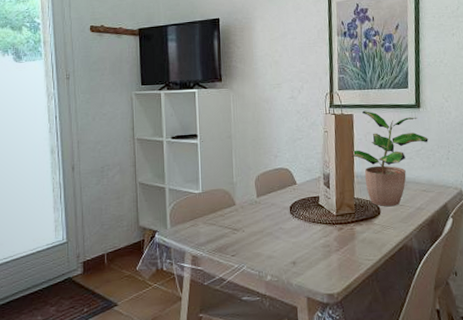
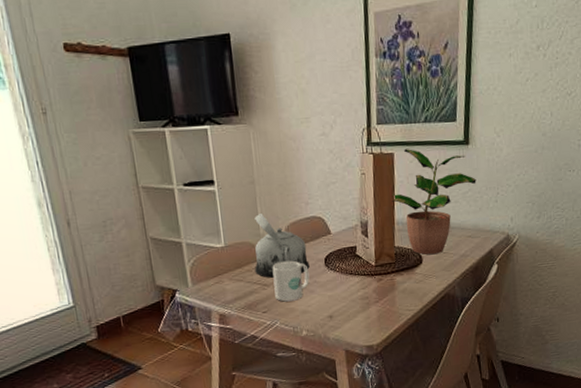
teapot: none [227,164,276,223] -> present [254,214,310,278]
mug: none [242,207,276,247] -> present [272,260,310,302]

